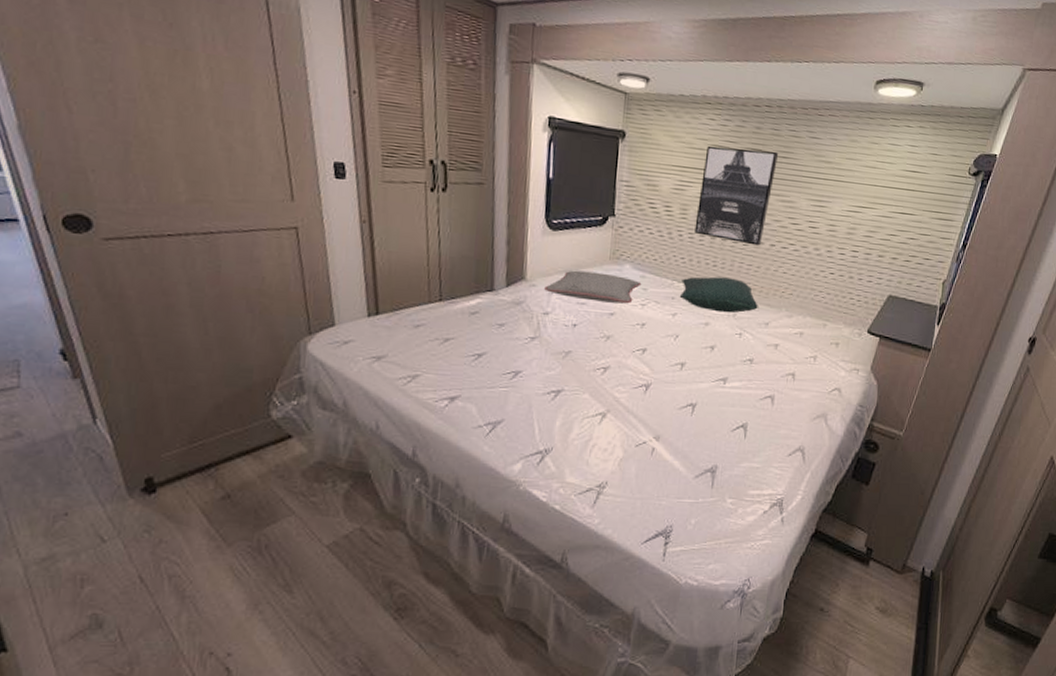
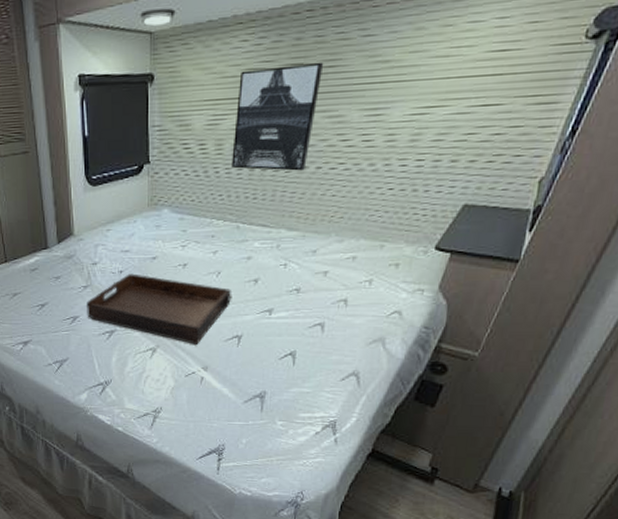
serving tray: none [531,328,688,411] -> present [86,273,231,344]
pillow: present [544,270,642,304] -> none [91,220,181,248]
pillow: present [680,276,758,313] -> none [220,209,304,245]

